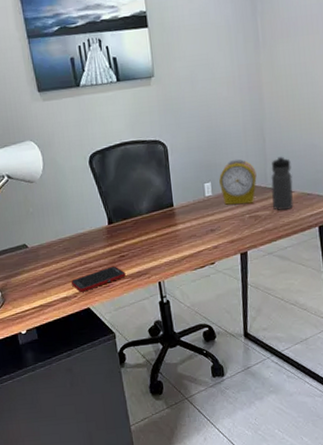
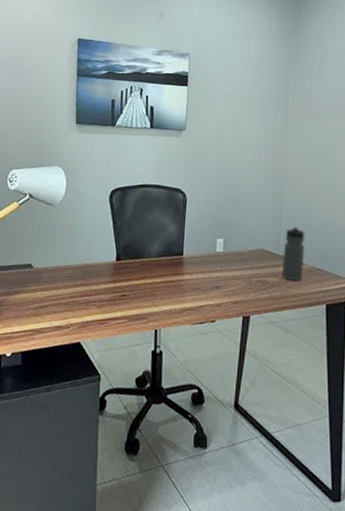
cell phone: present [70,266,126,292] -> none [67,303,123,325]
alarm clock: present [219,158,257,205] -> none [232,220,270,268]

